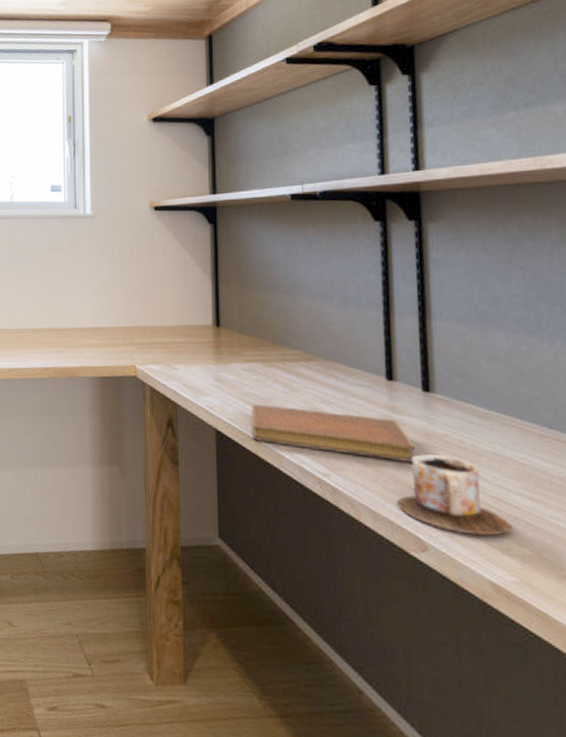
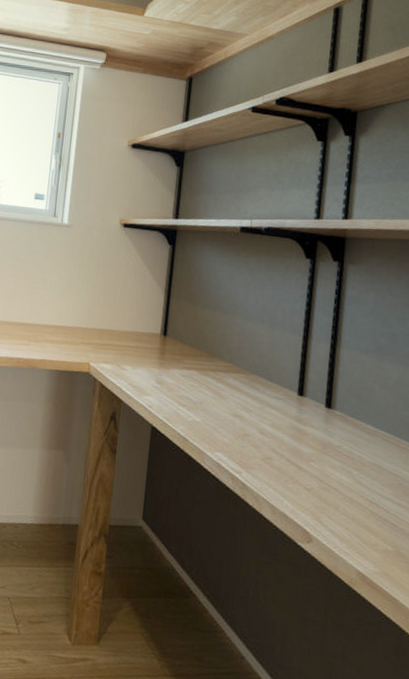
notebook: present [251,404,414,462] -> none [182,406,313,466]
mug: present [397,454,511,536] -> none [293,460,380,533]

